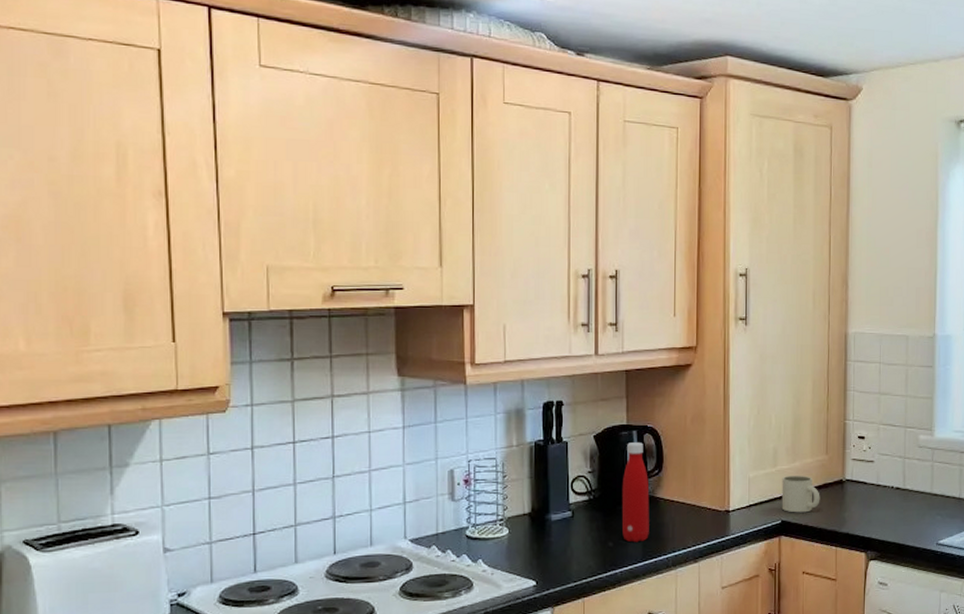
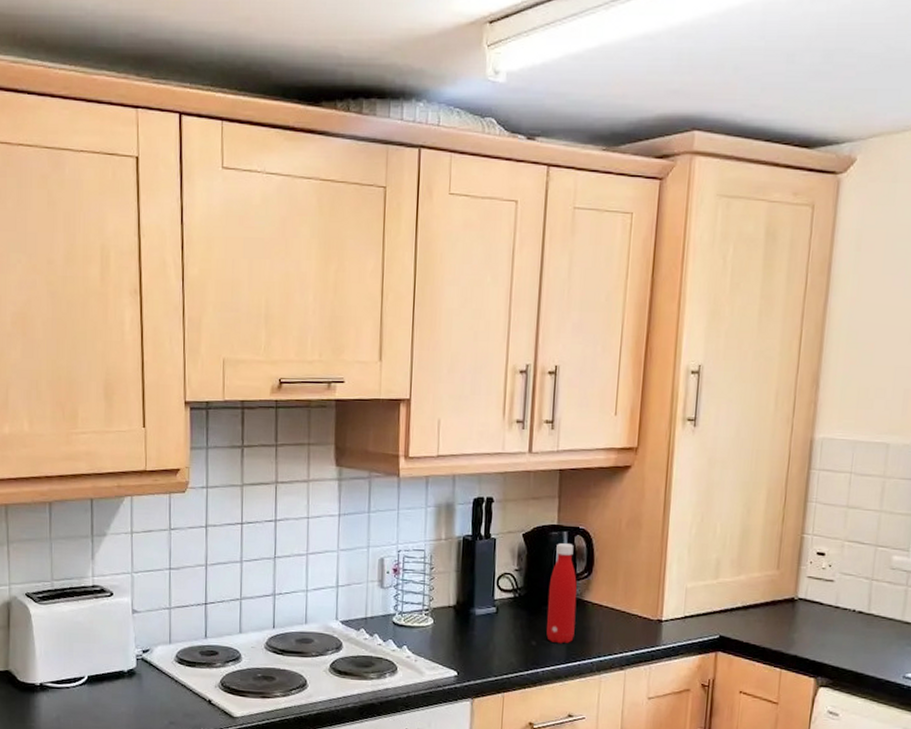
mug: present [781,476,820,513] -> none [721,589,767,630]

